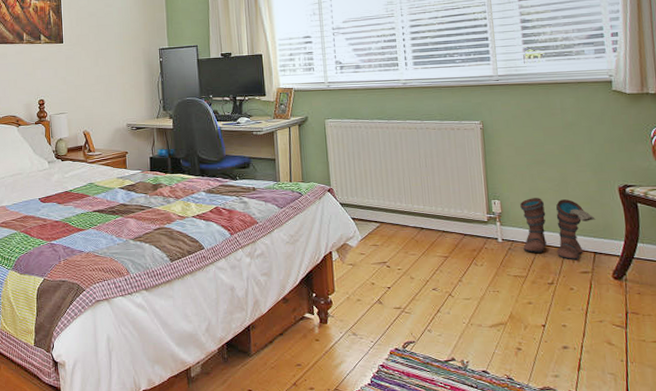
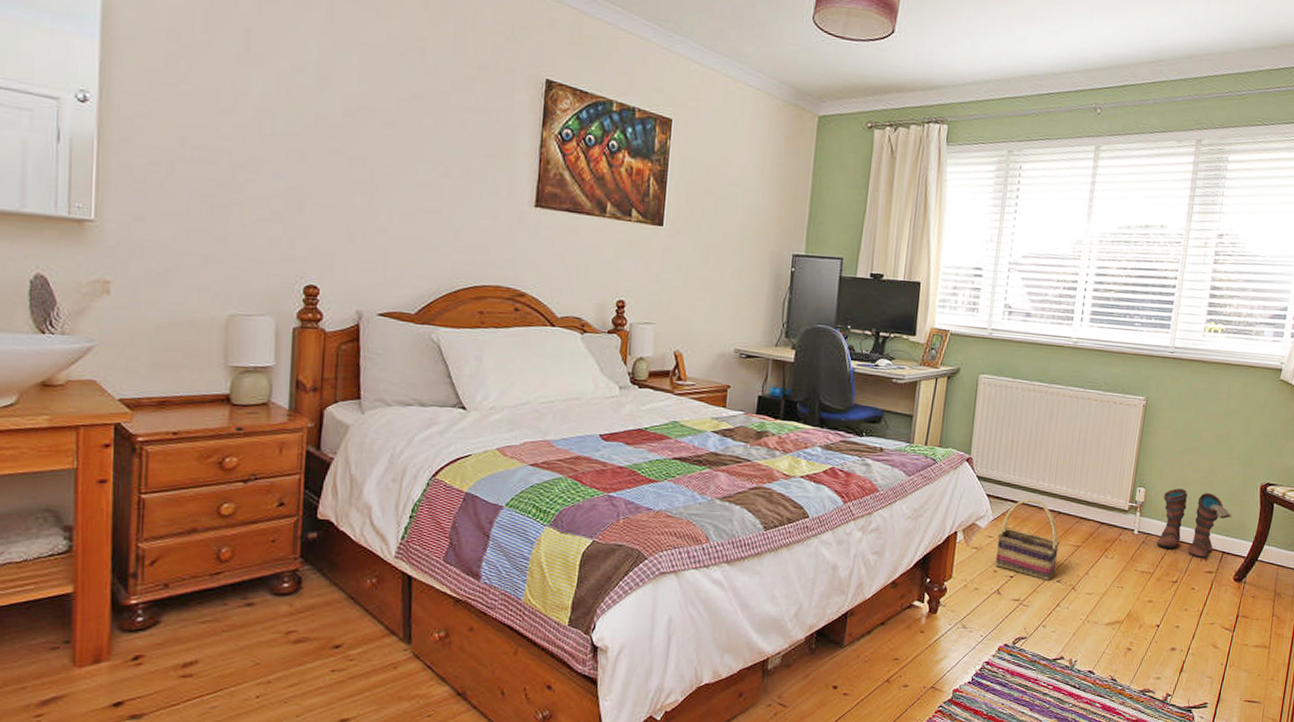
basket: none [369,218,430,290] -> present [995,498,1059,582]

